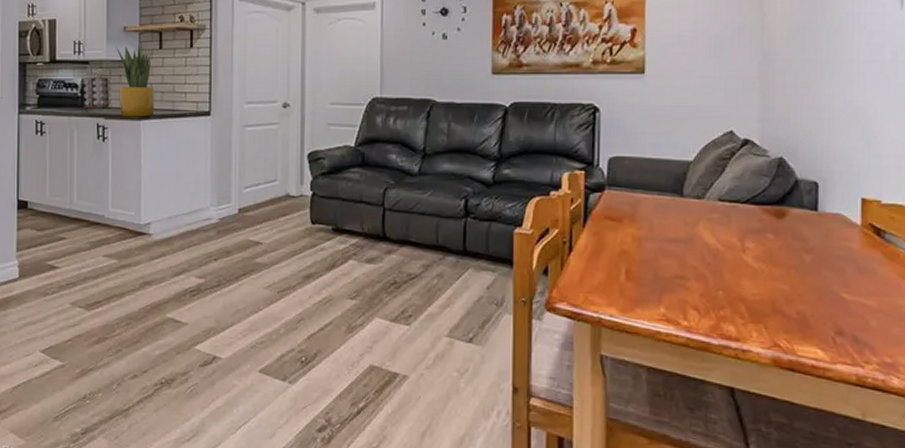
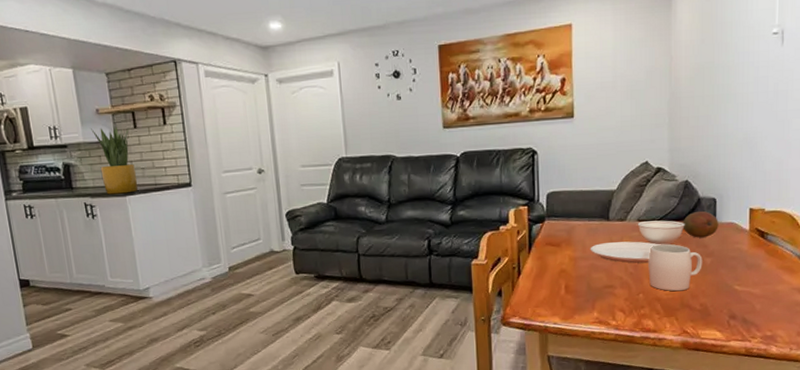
spice rack: present [82,72,112,109] -> none [62,154,97,190]
plate: none [658,223,747,254] -> present [590,241,661,264]
bowl: none [718,202,778,235] -> present [637,220,685,246]
mug: none [730,231,800,293] -> present [648,243,703,292]
fruit: none [775,195,821,229] -> present [683,210,718,238]

